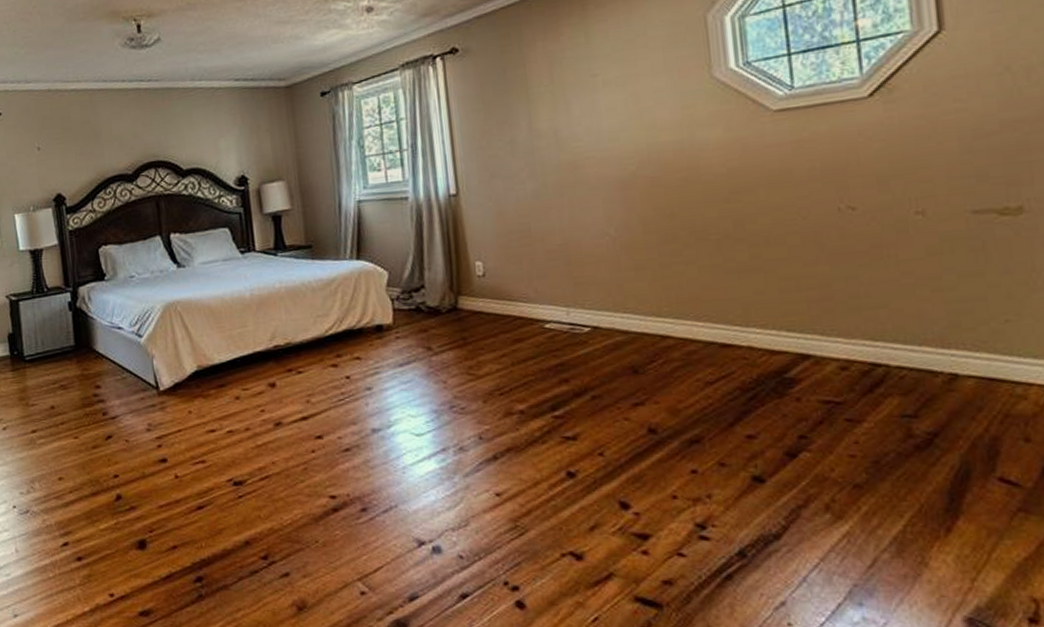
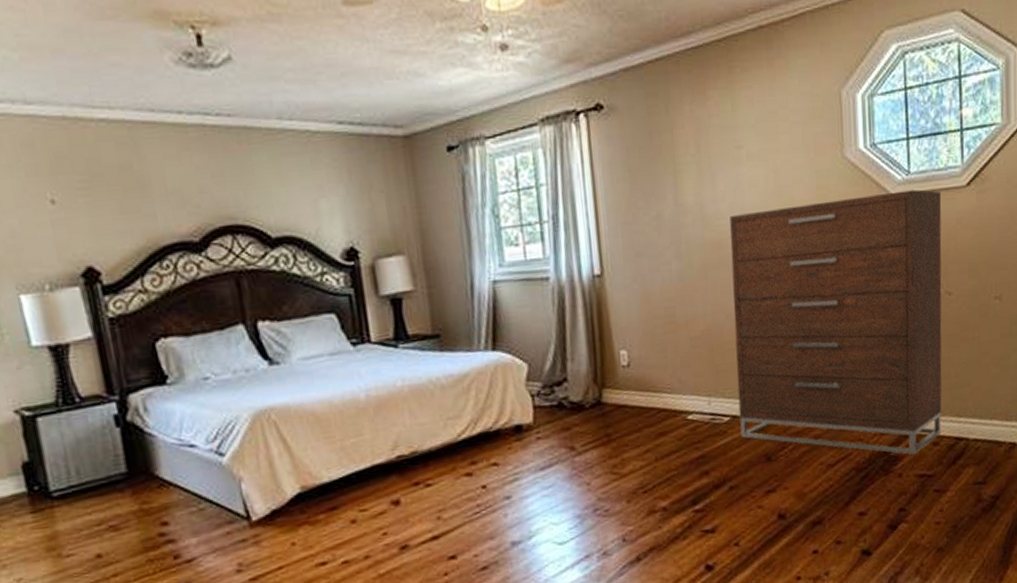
dresser: none [586,103,851,379] -> present [730,189,942,455]

